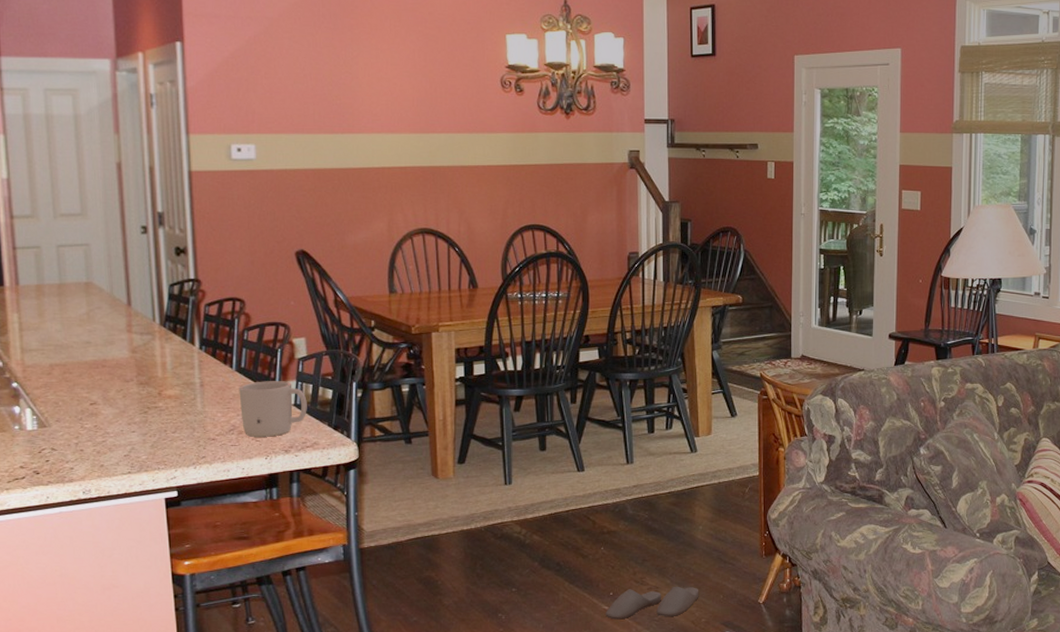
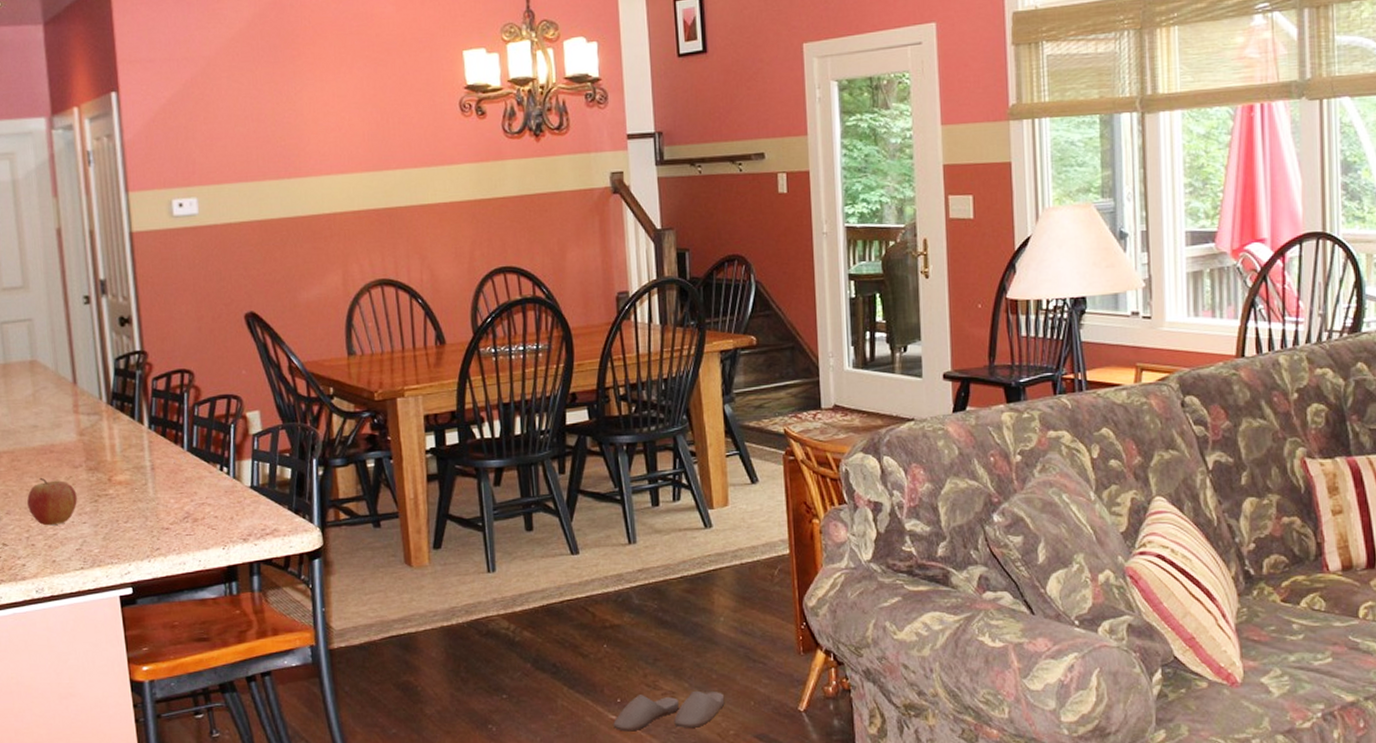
fruit: none [78,389,127,432] -> present [27,477,77,525]
mug: present [239,381,307,437] -> none [191,460,265,525]

